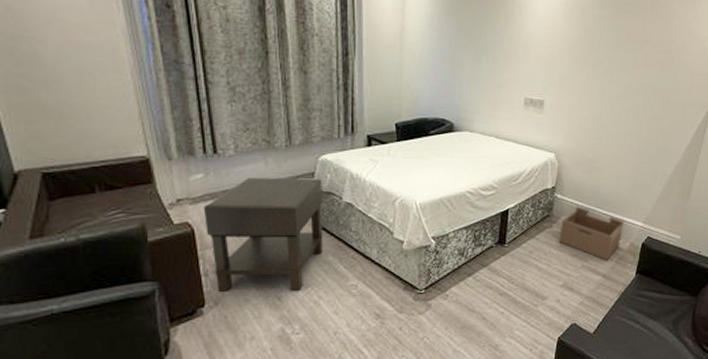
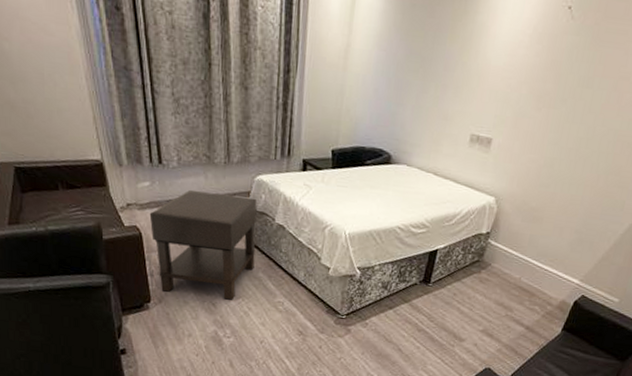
wooden crate: present [559,206,624,261] -> none [486,255,559,314]

